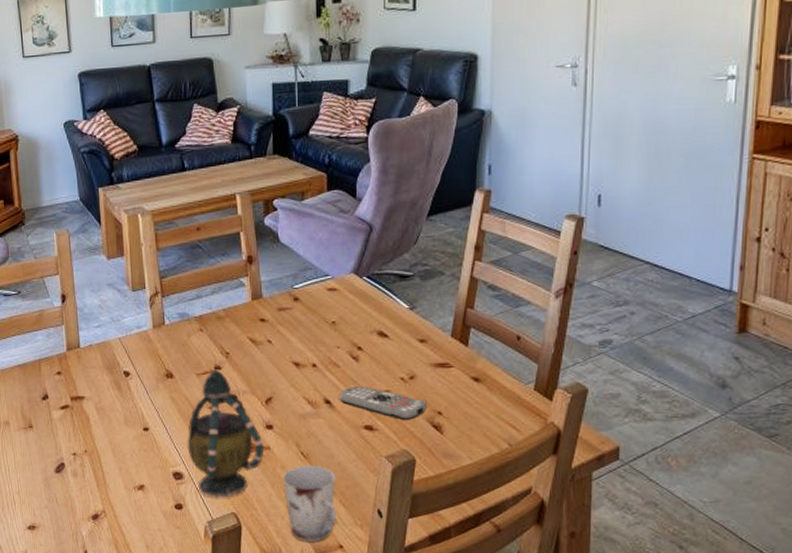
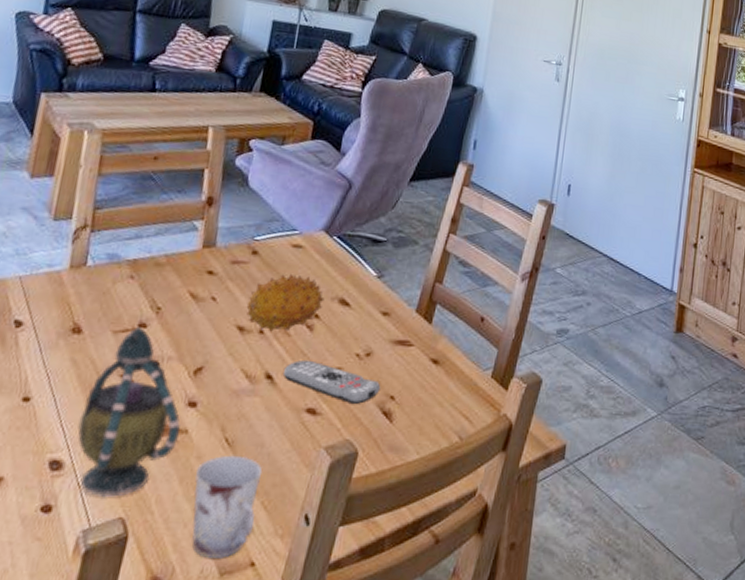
fruit: none [297,314,364,365] -> present [246,273,325,332]

